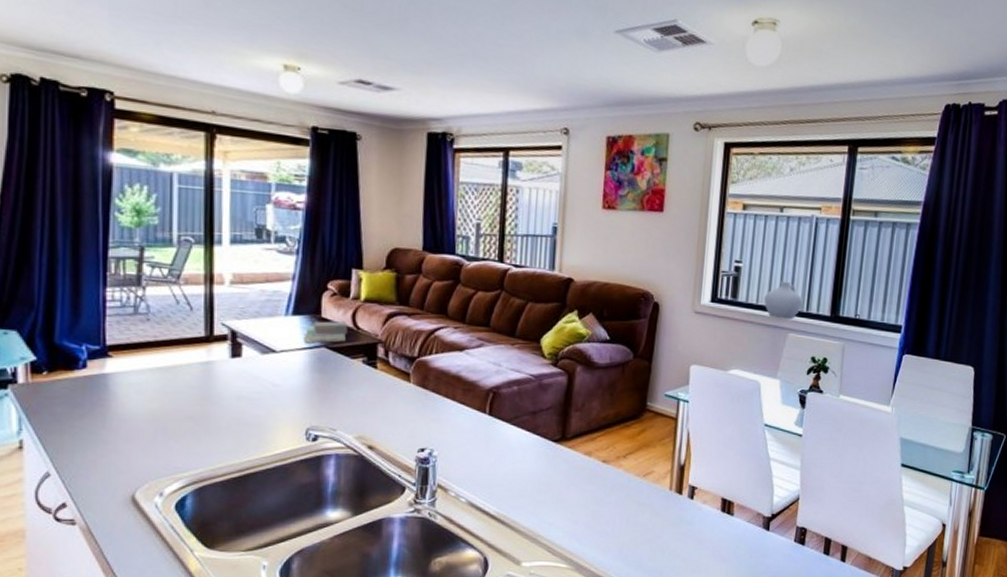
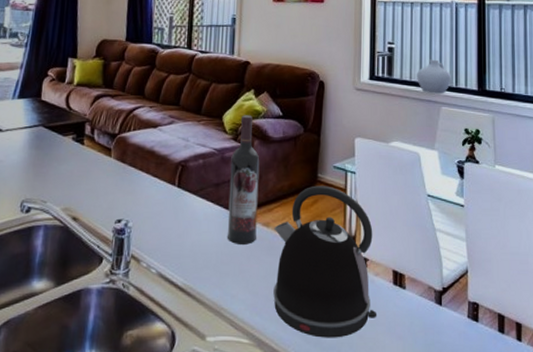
books: present [303,321,347,344] -> none [25,103,62,123]
wine bottle: none [545,338,583,474] -> present [227,115,260,244]
kettle: none [594,414,704,562] -> present [273,185,377,338]

